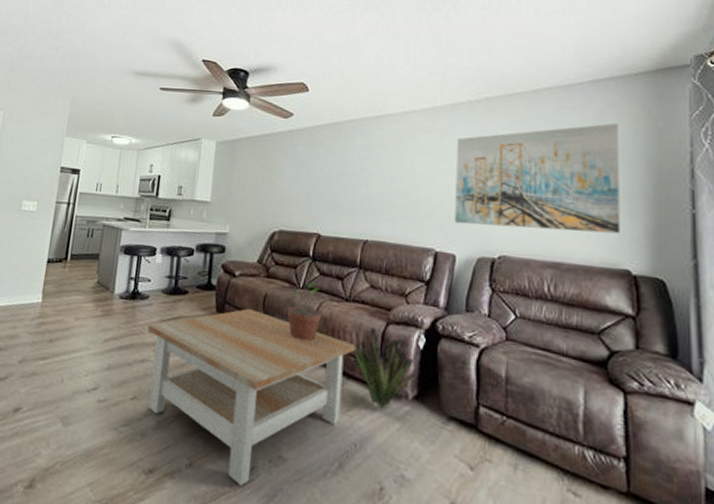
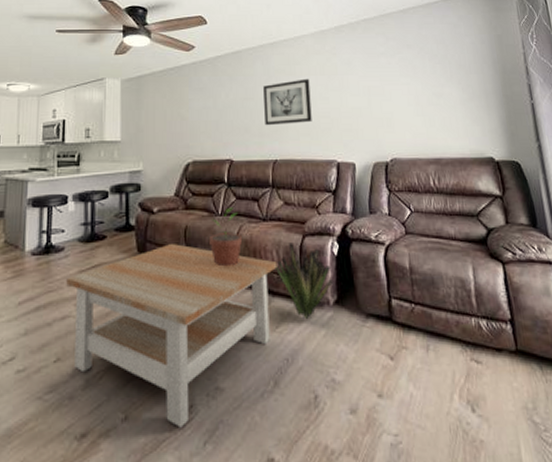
wall art: none [359,157,414,206] -> present [263,78,312,126]
wall art: present [454,123,620,234] -> none [344,34,482,134]

